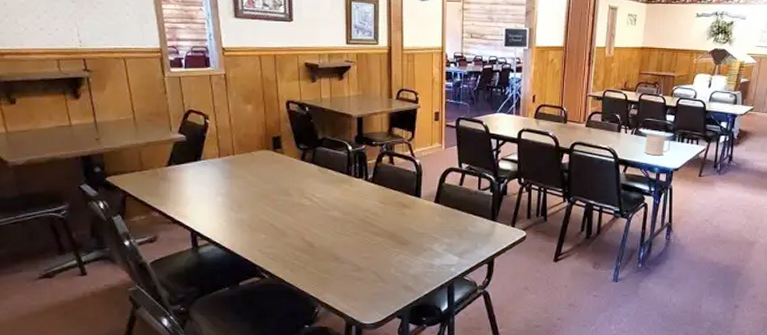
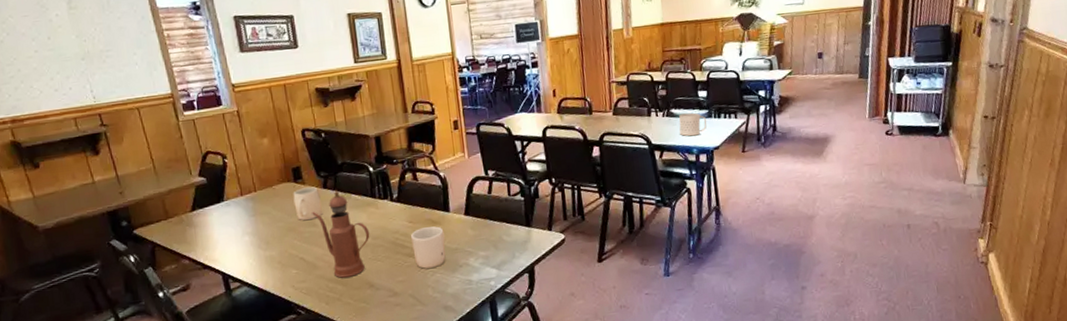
mug: none [270,157,297,189] -> present [293,186,322,221]
coffeepot: none [287,164,341,248] -> present [312,190,370,278]
mug: none [380,209,413,248] -> present [410,226,446,269]

